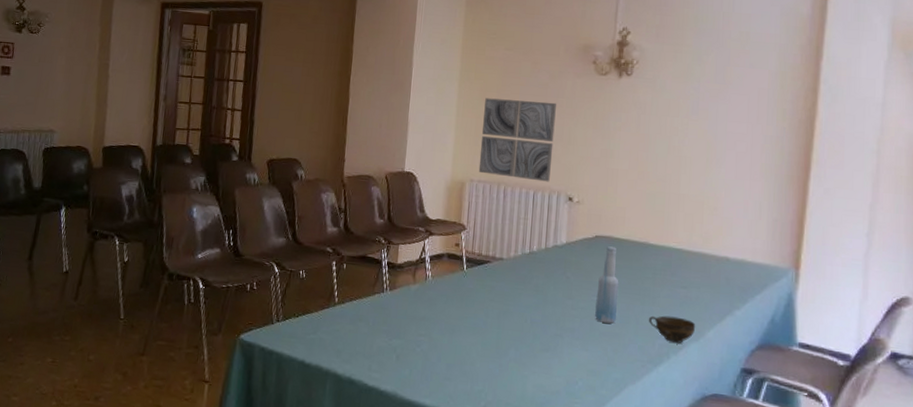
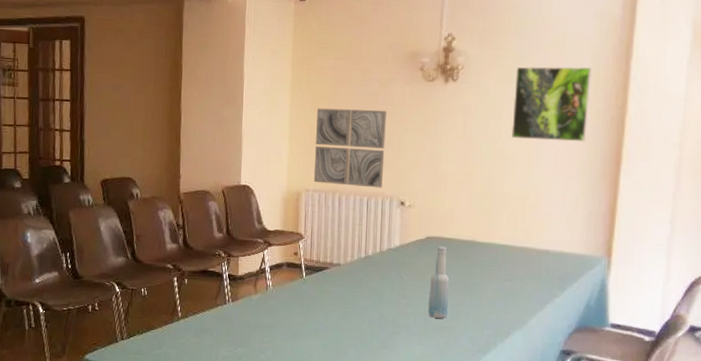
cup: present [648,315,696,343] -> none [477,307,520,332]
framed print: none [688,63,777,145] -> present [511,66,591,142]

